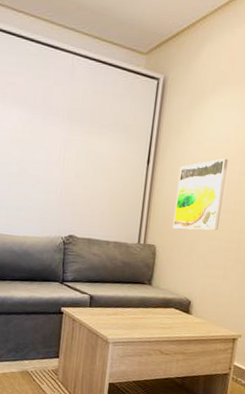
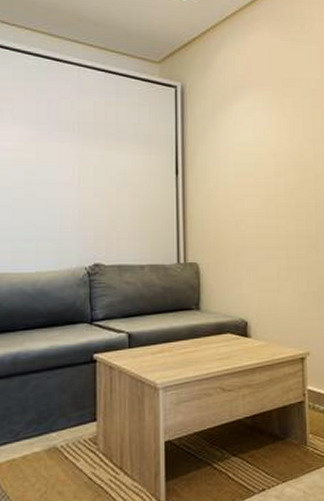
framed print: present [173,158,228,230] -> none [212,161,263,242]

